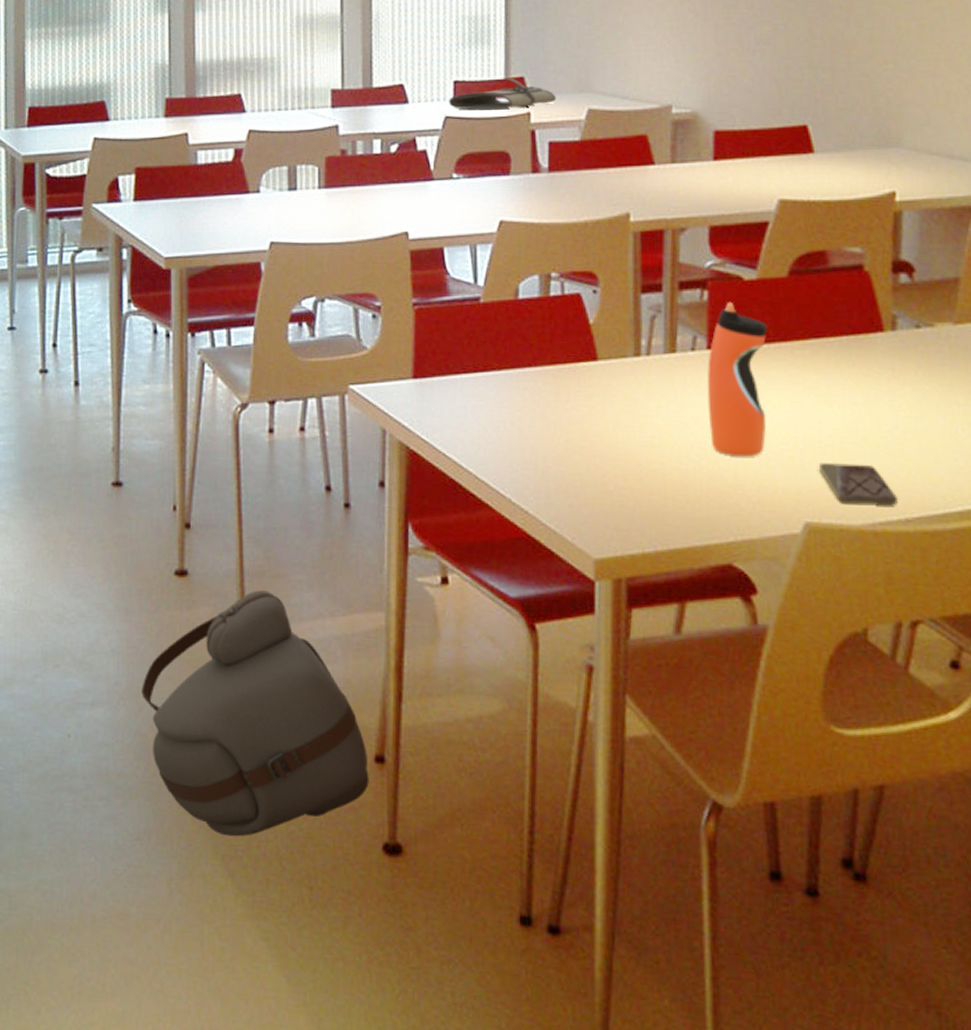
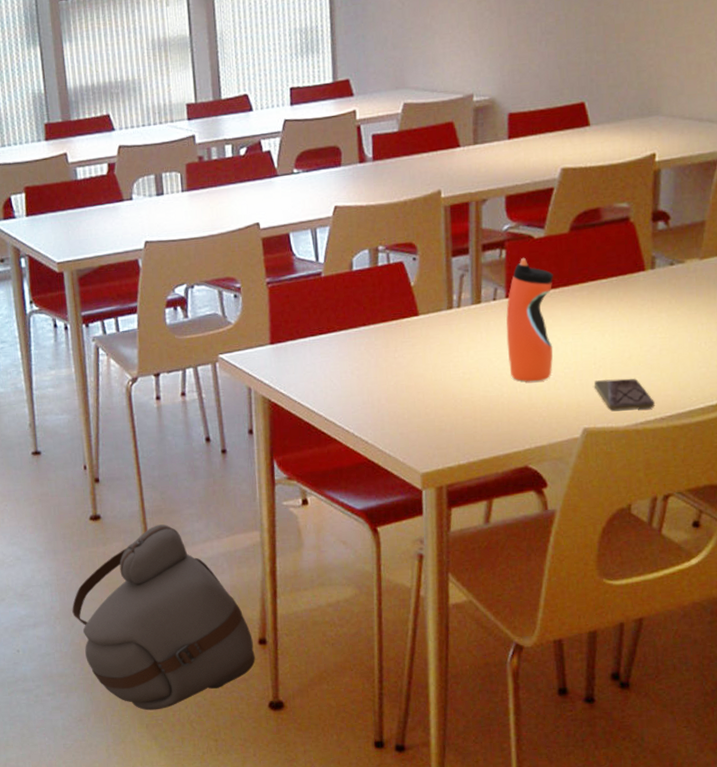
tool roll: present [448,78,557,110] -> none [286,81,377,113]

